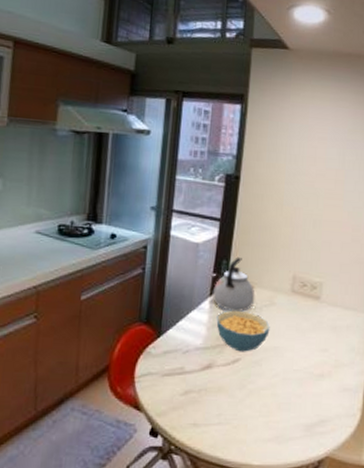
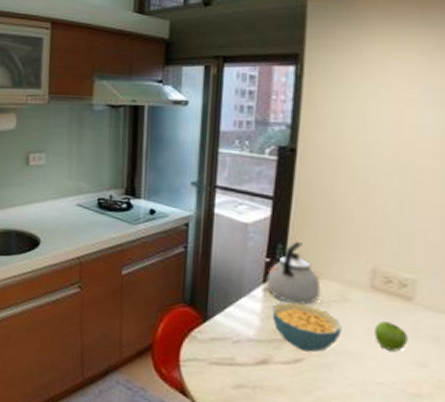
fruit: none [293,318,316,342] -> present [374,321,408,352]

